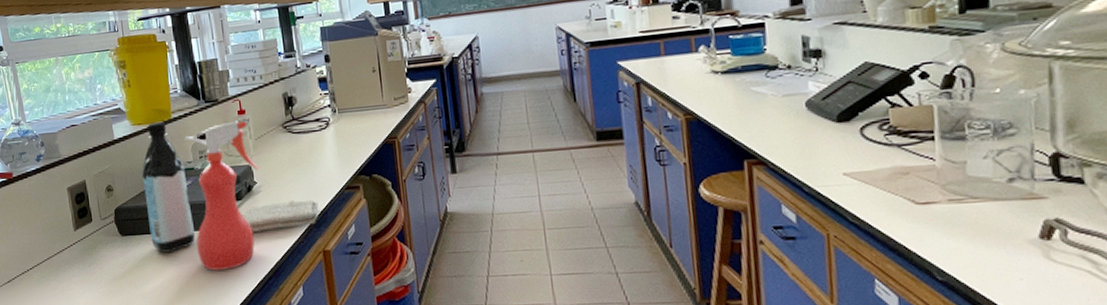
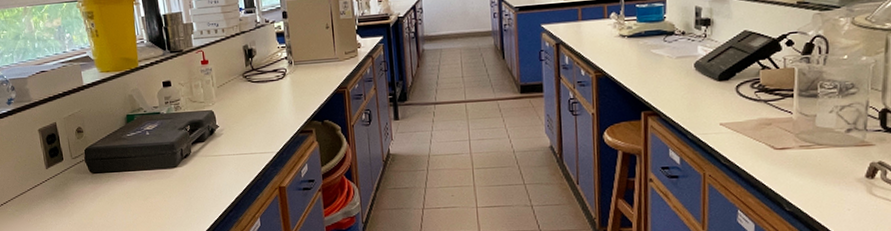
water bottle: present [141,121,195,253] -> none [109,69,162,189]
spray bottle: present [184,120,260,271] -> none [150,70,222,204]
washcloth: present [243,199,319,232] -> none [206,142,275,170]

